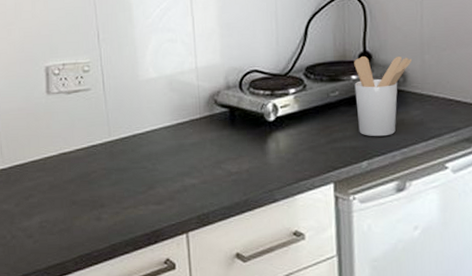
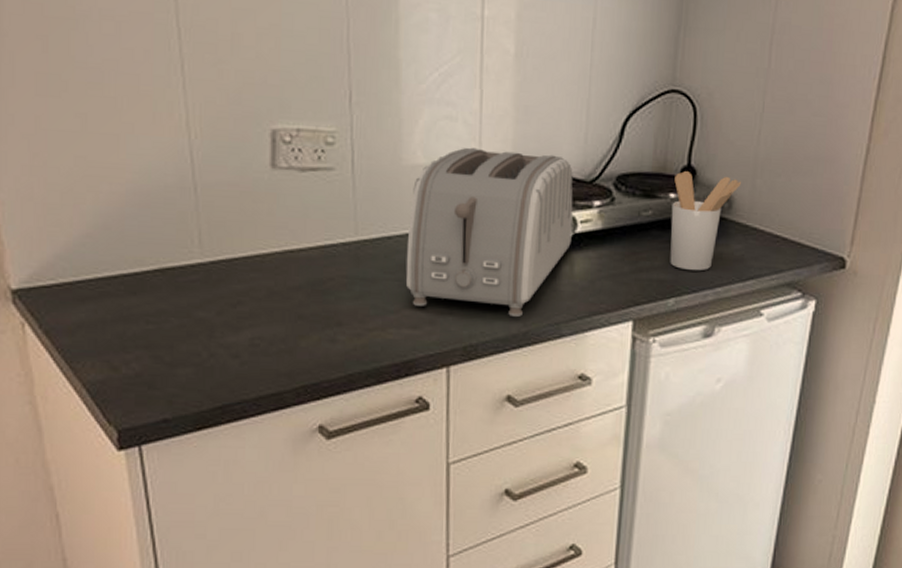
toaster: none [147,57,275,189] -> present [405,147,573,318]

